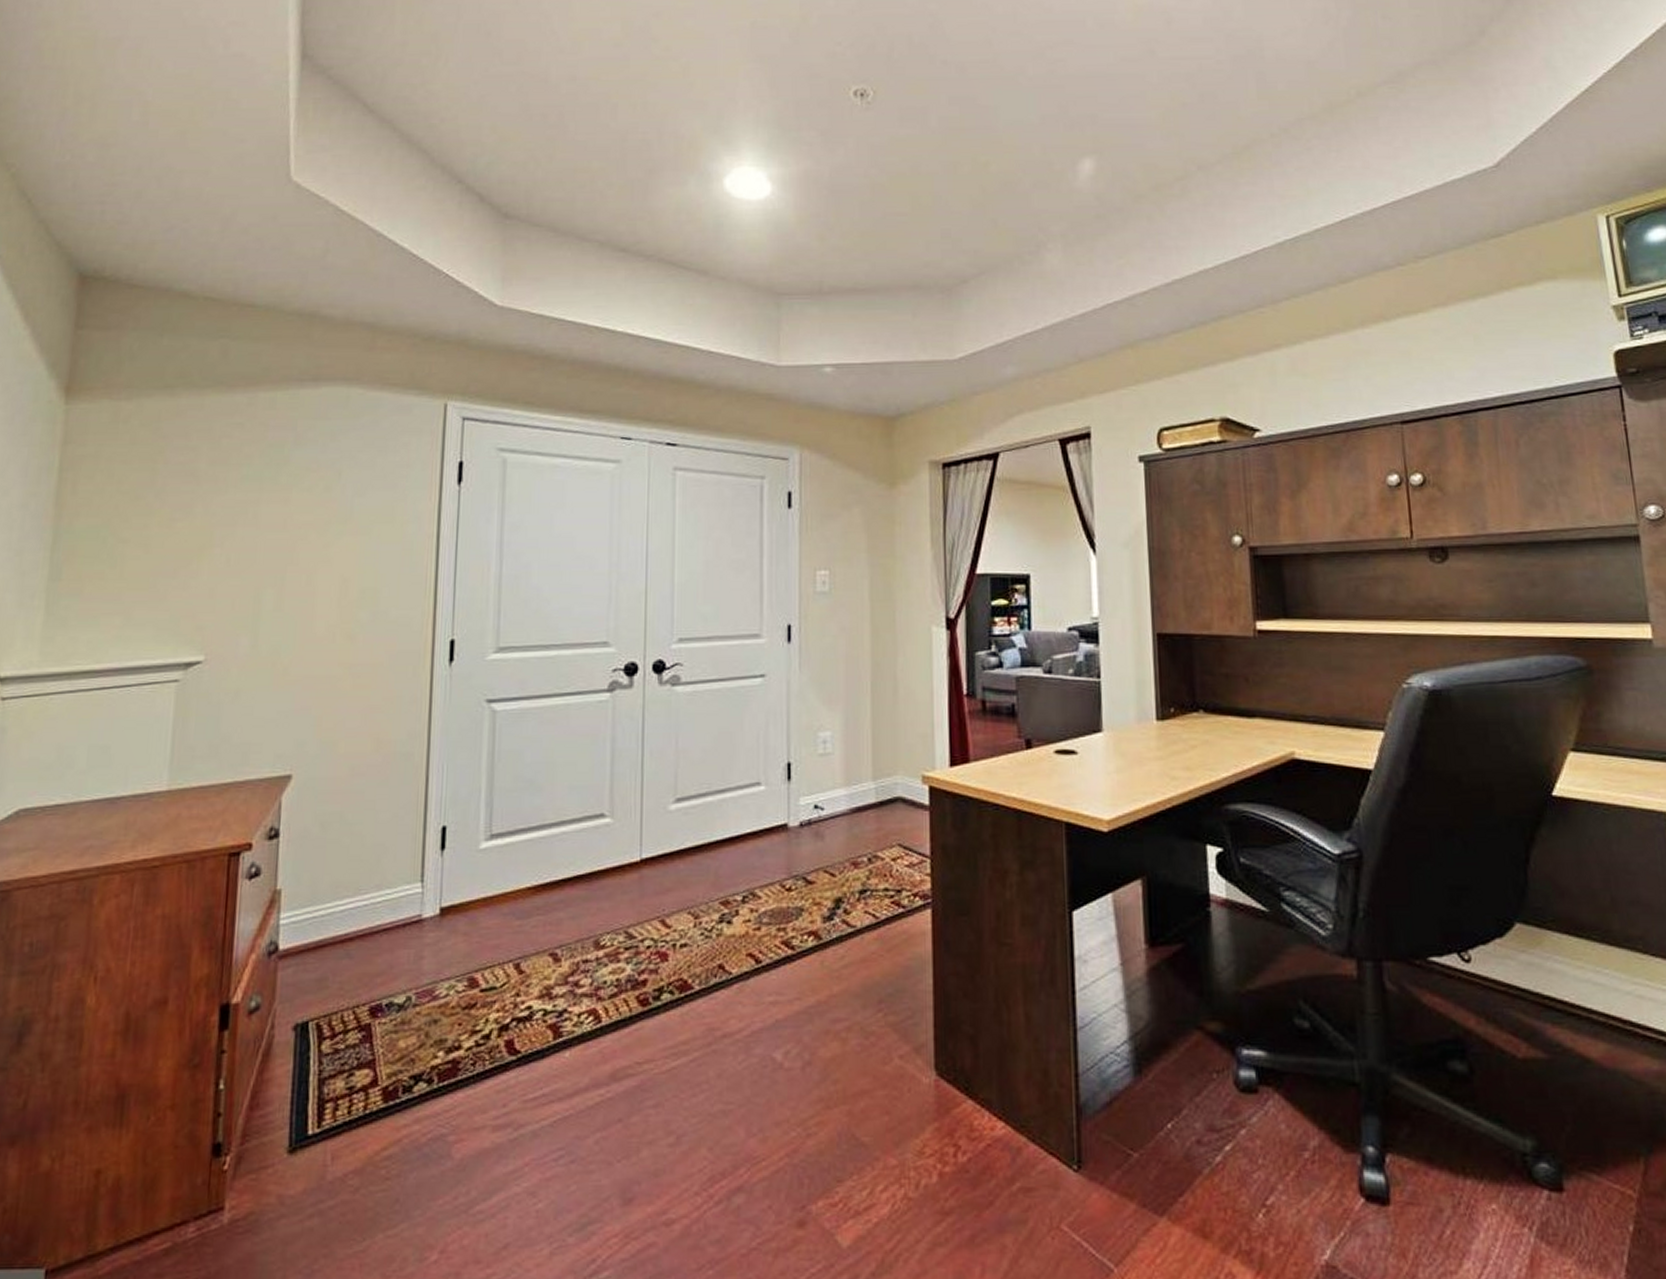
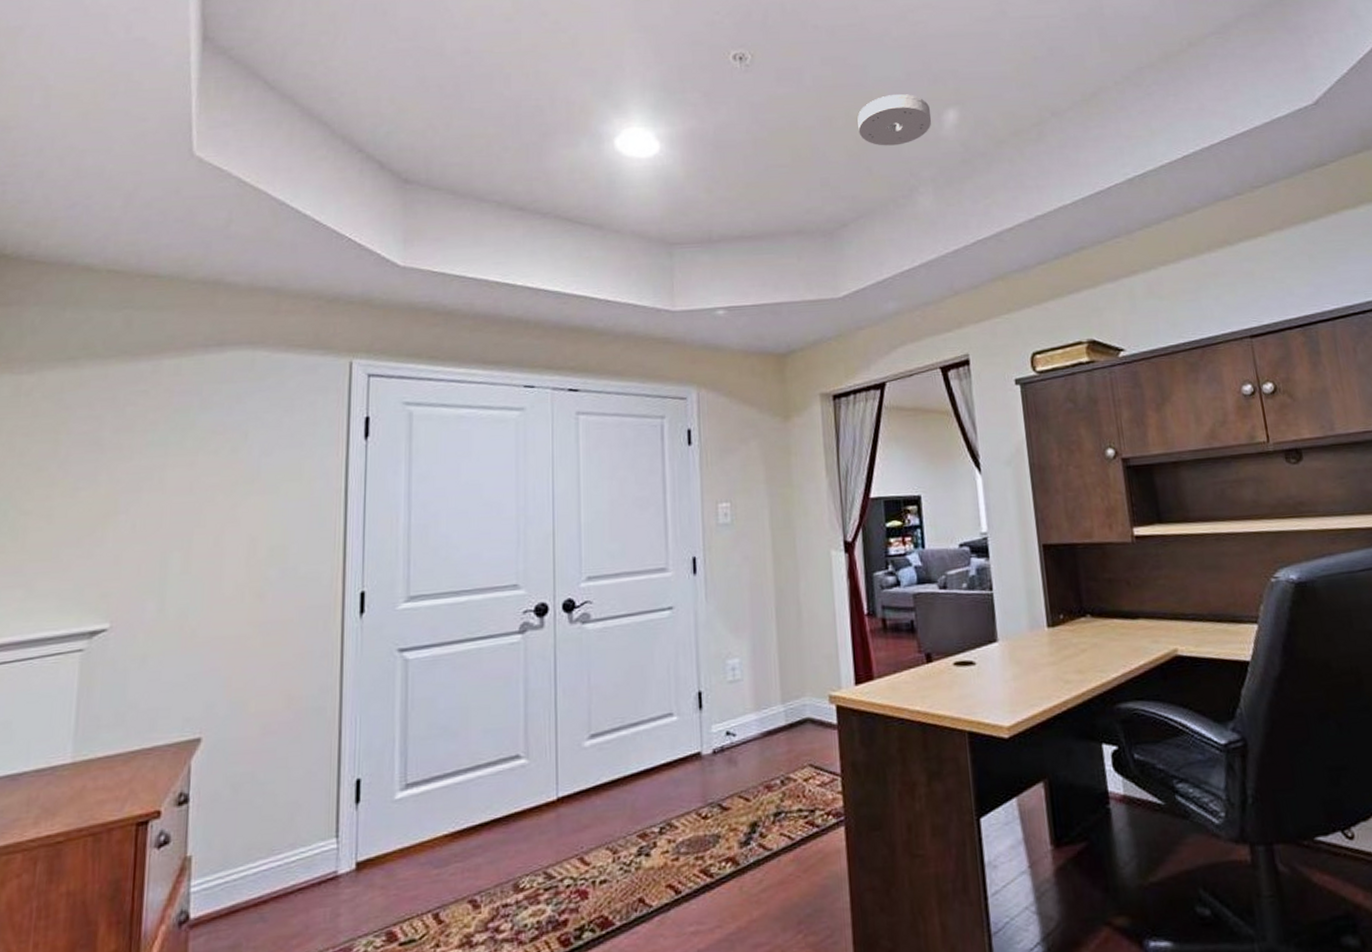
smoke detector: none [985,140,1066,197] -> present [857,94,932,146]

